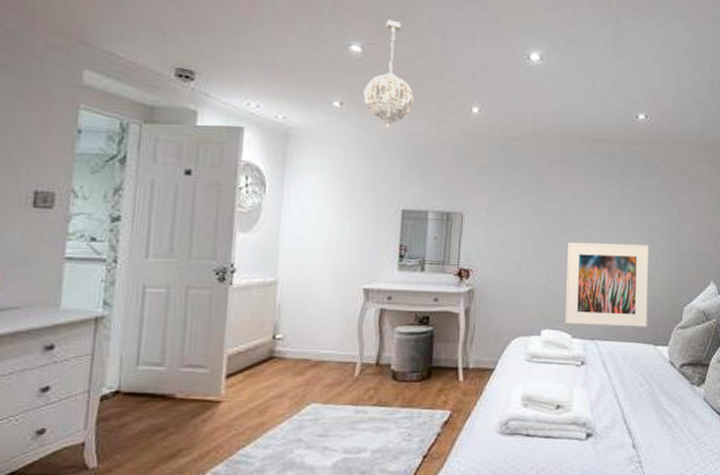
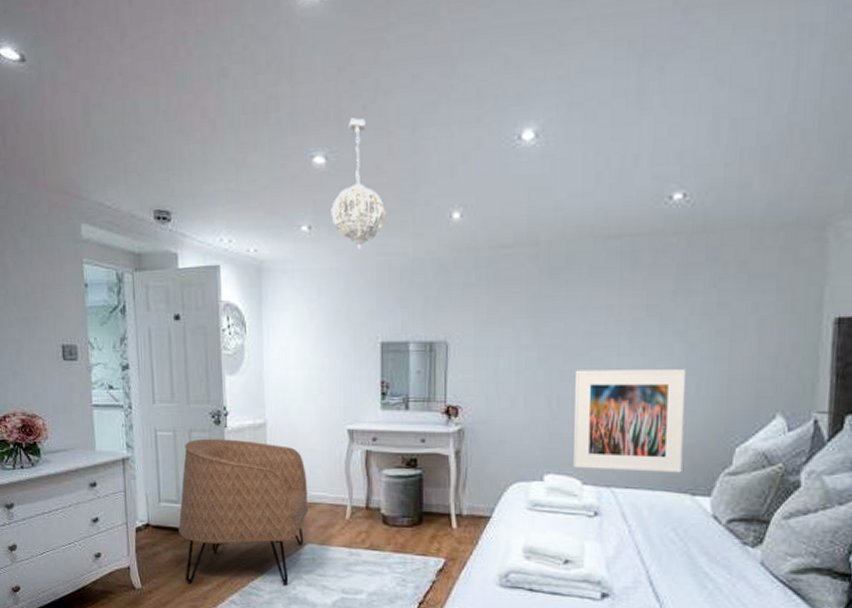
armchair: none [158,296,317,457] -> present [178,438,309,586]

